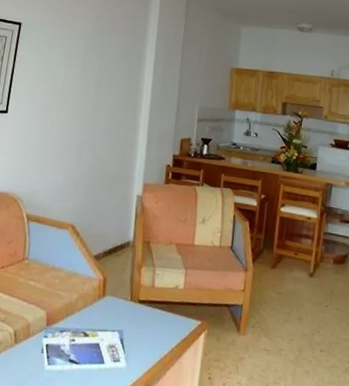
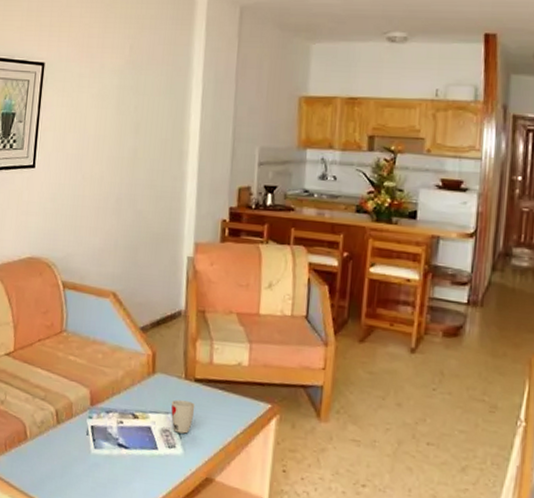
cup: none [117,319,139,349] -> present [171,399,196,434]

